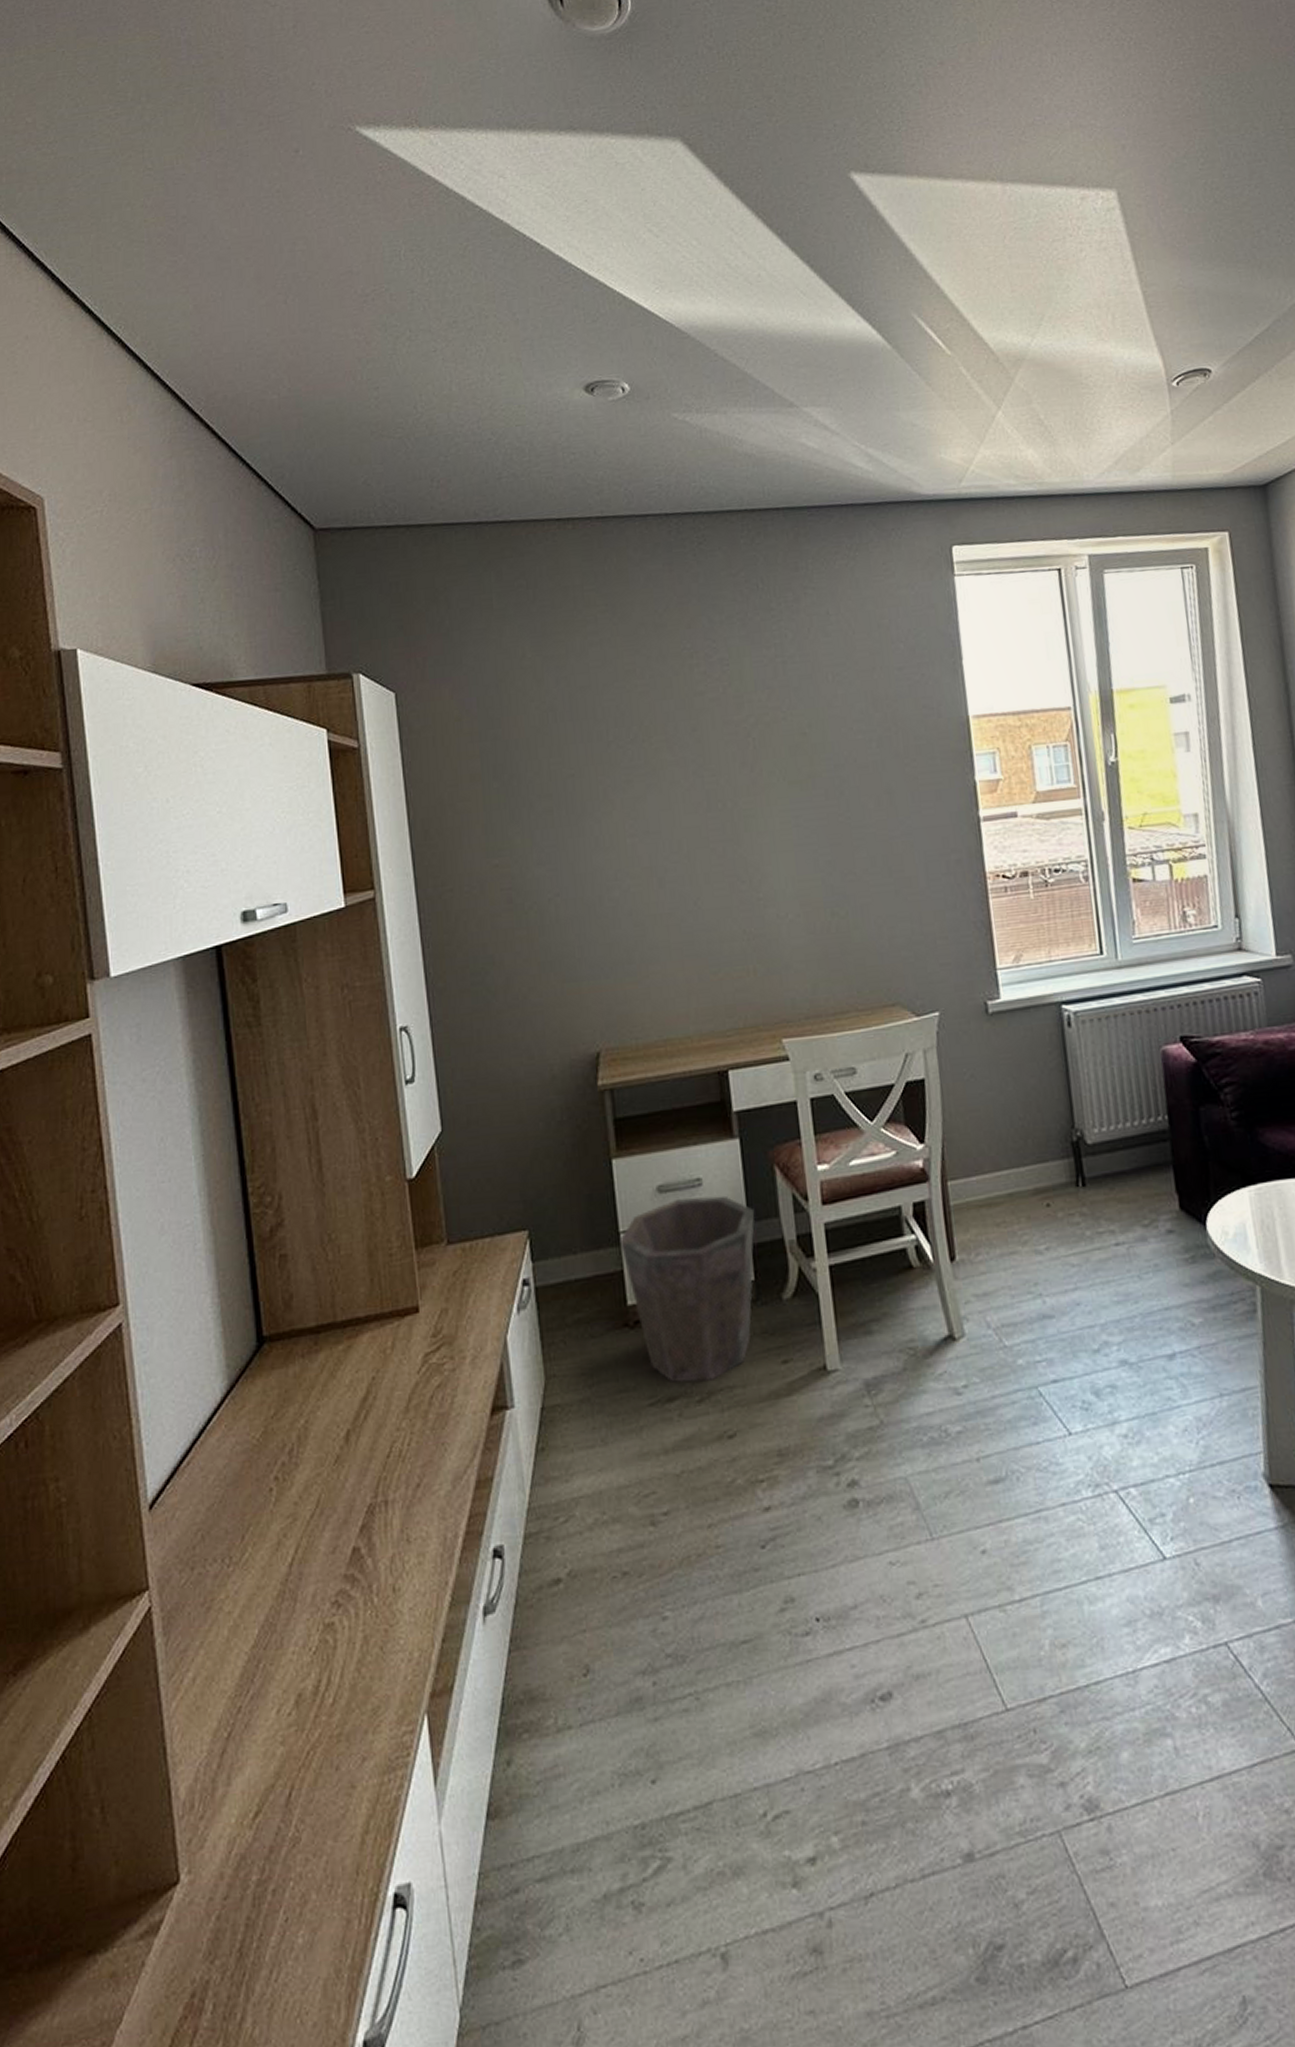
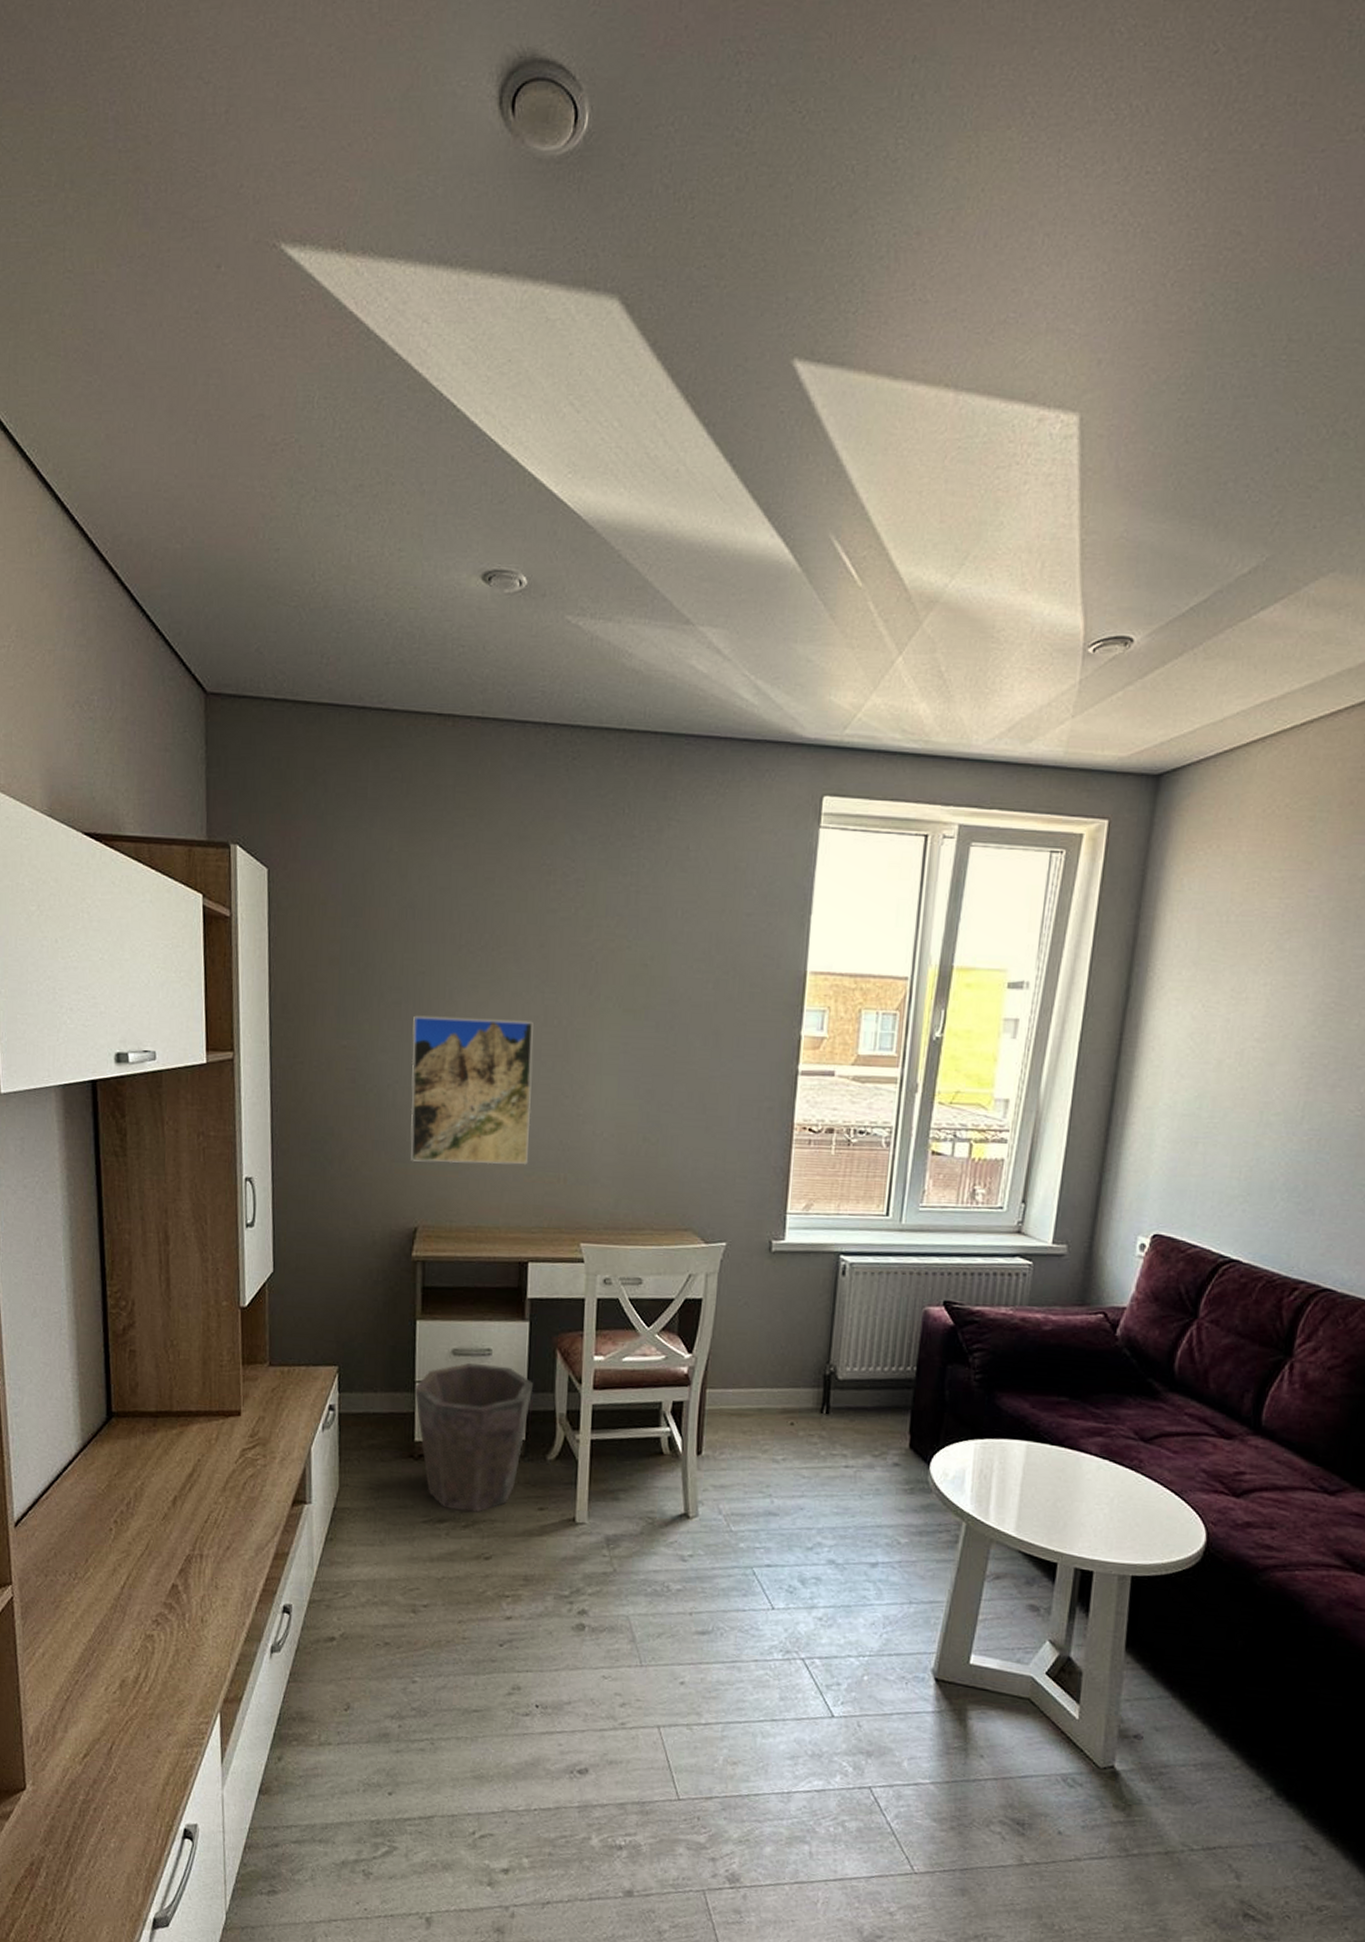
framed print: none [568,808,713,978] -> present [410,1015,533,1165]

